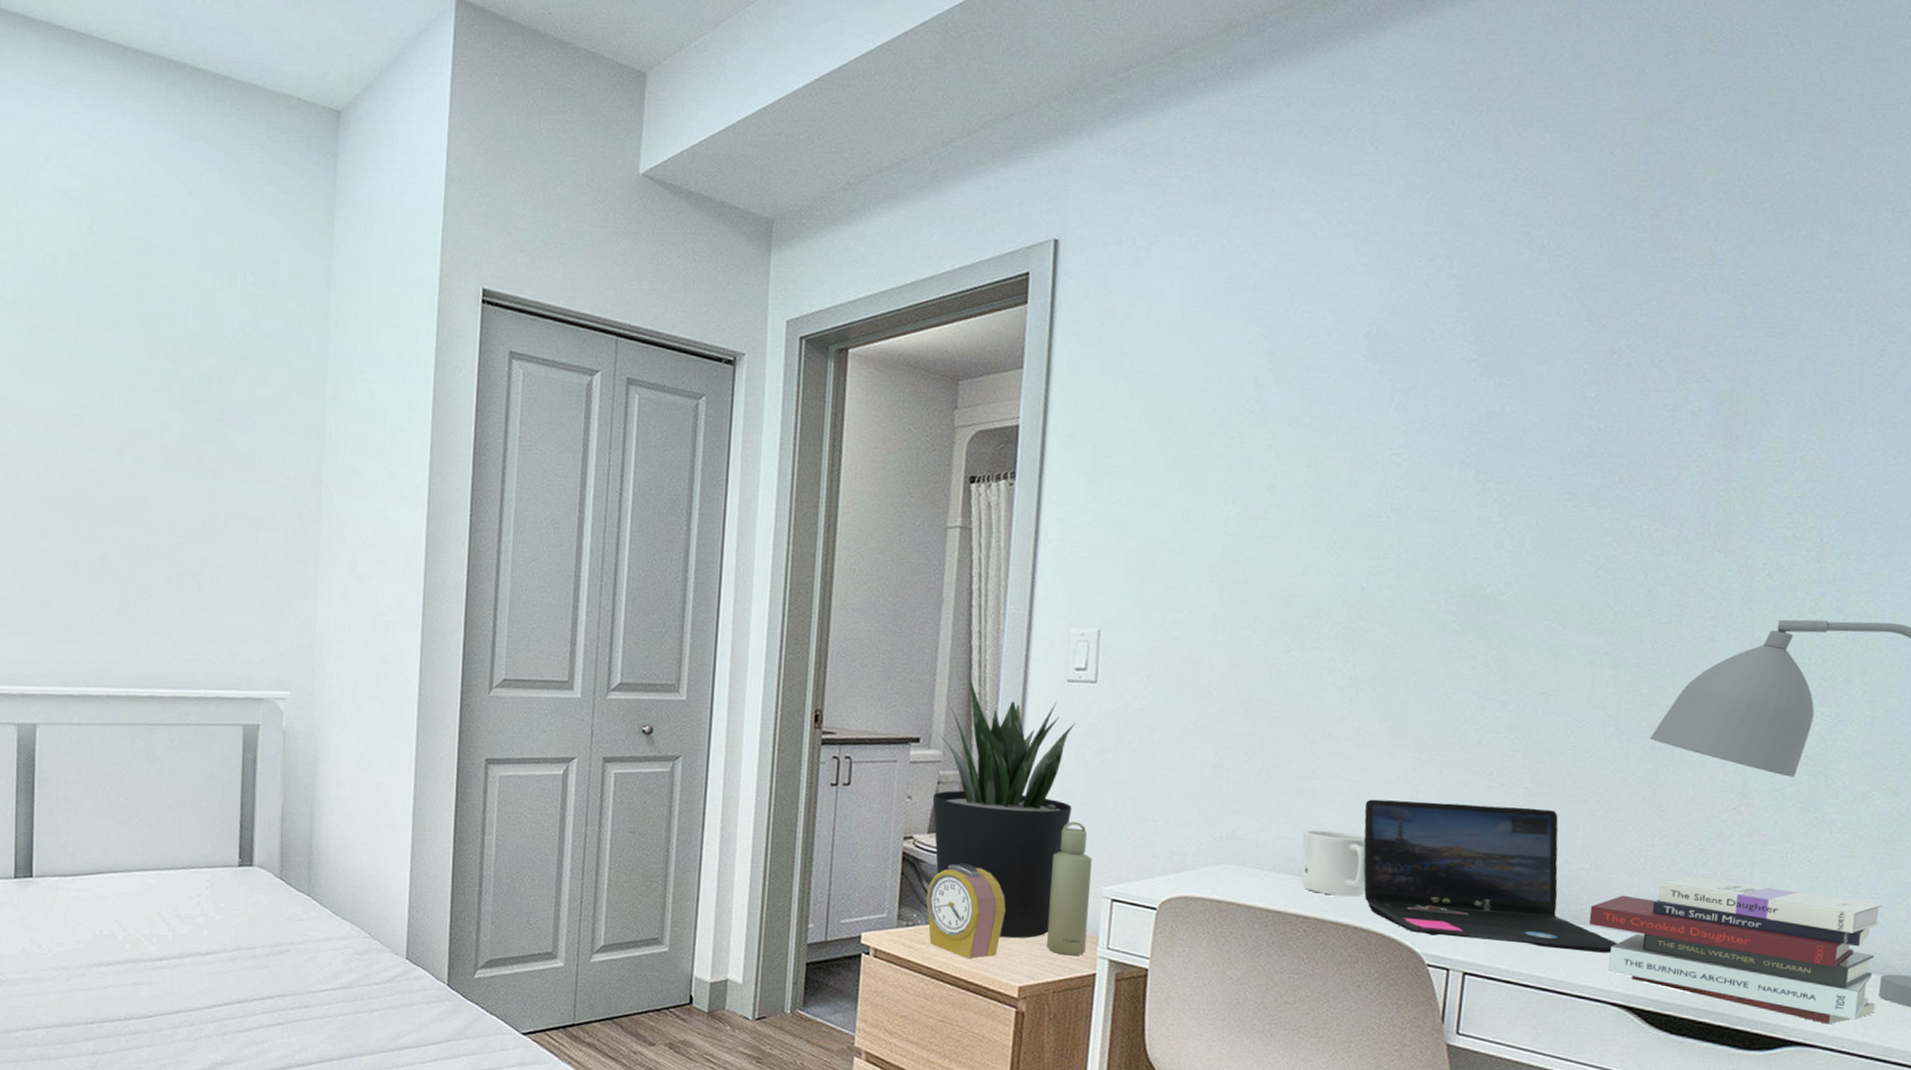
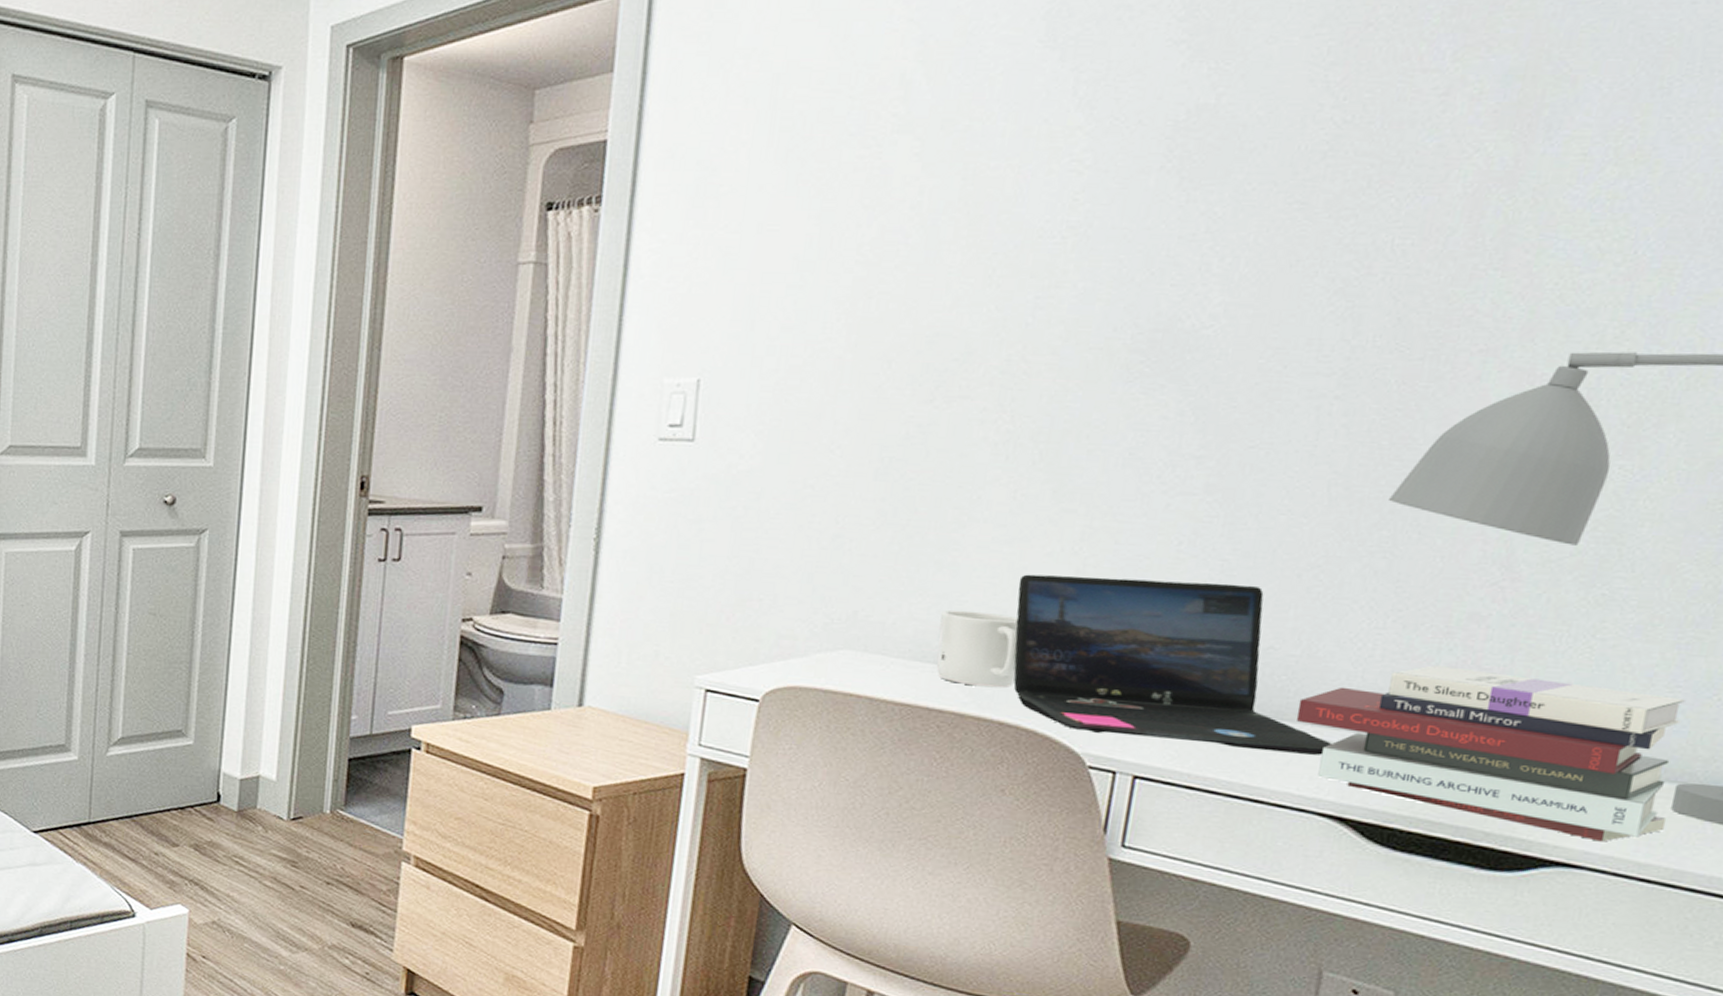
alarm clock: present [926,864,1006,960] -> none [487,649,580,756]
planter: present [932,681,1075,939] -> none [496,441,667,734]
bottle: present [1046,822,1092,956] -> none [626,601,684,753]

